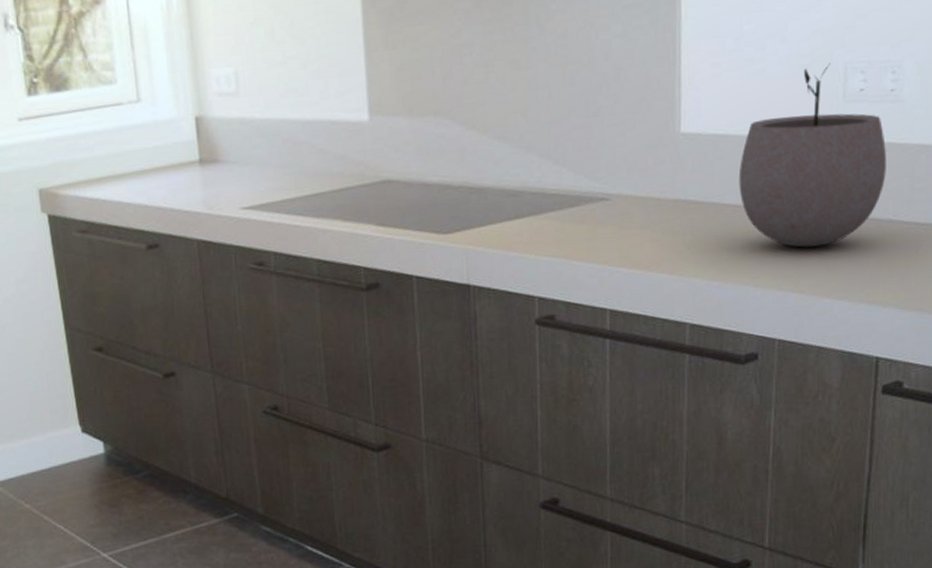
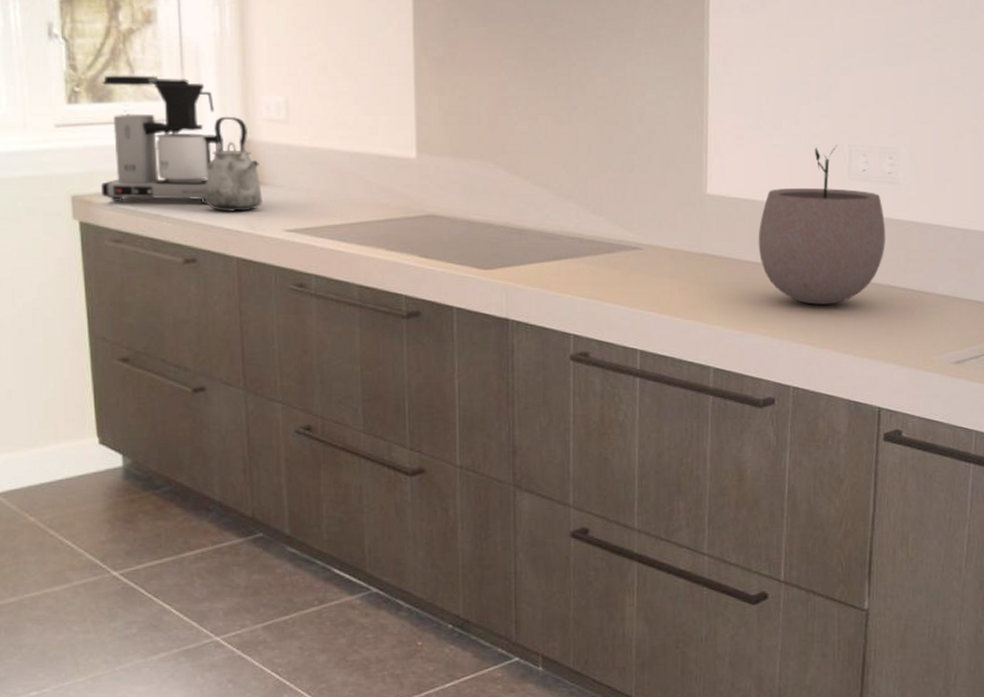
coffee maker: none [57,58,174,192] -> present [100,75,220,204]
kettle: none [162,94,218,194] -> present [206,117,262,212]

